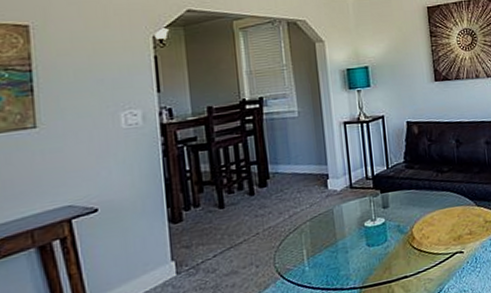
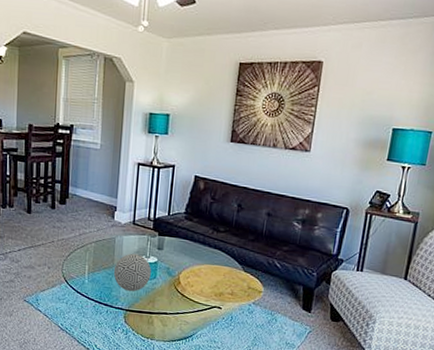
decorative ball: none [337,219,381,265] -> present [113,253,151,291]

